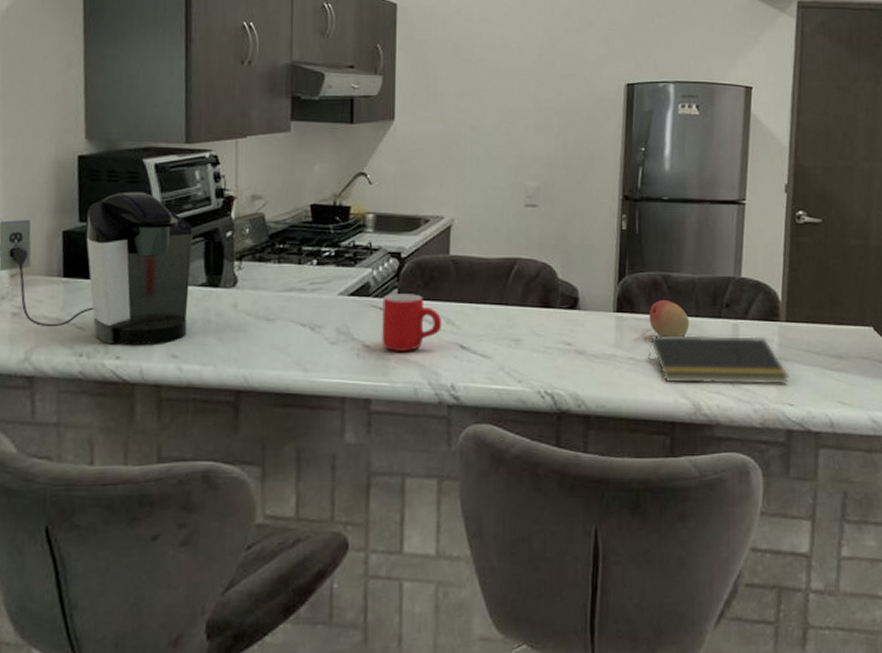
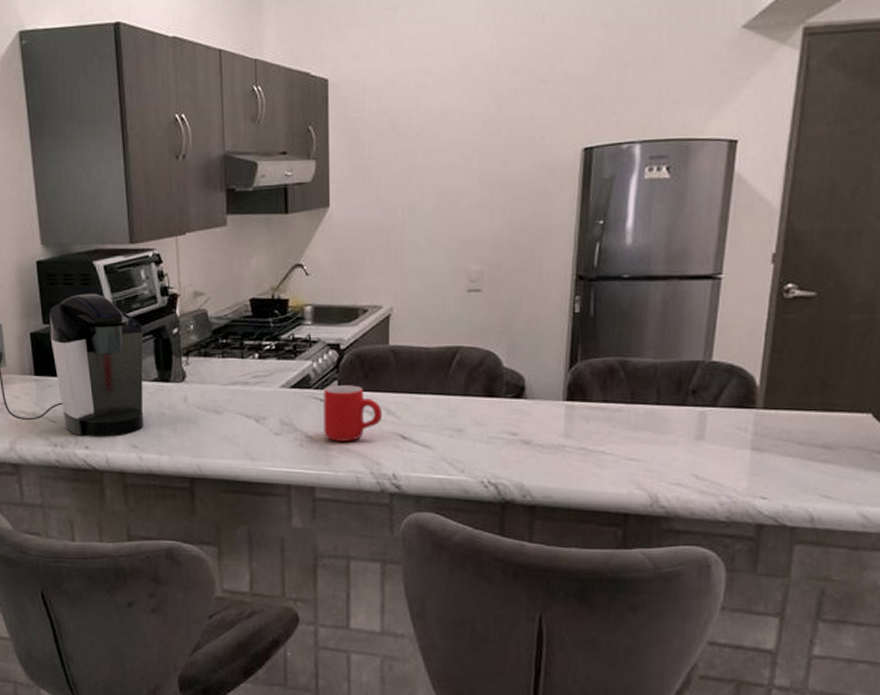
notepad: present [647,335,789,386] -> none [599,424,764,478]
fruit: present [649,300,690,338] -> none [603,388,649,427]

